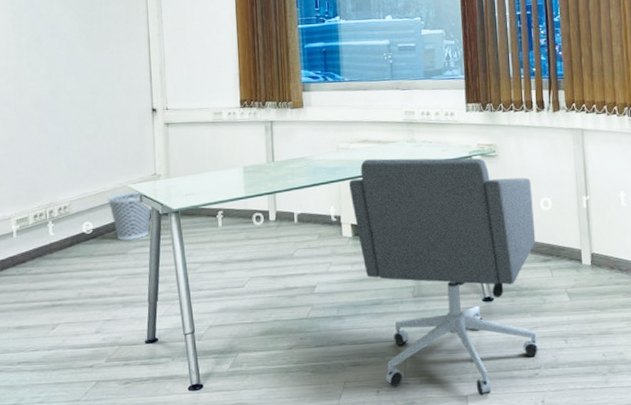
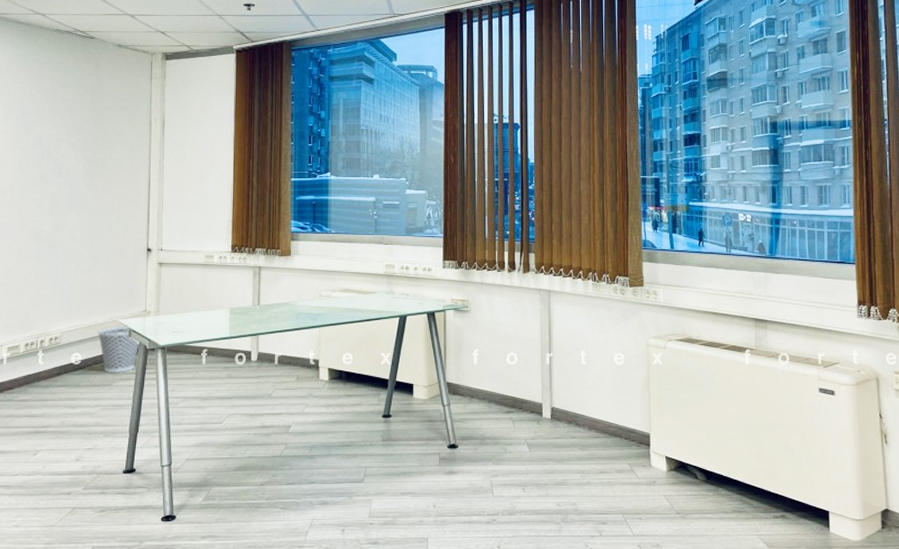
office chair: present [349,158,539,396] -> none [329,308,501,539]

